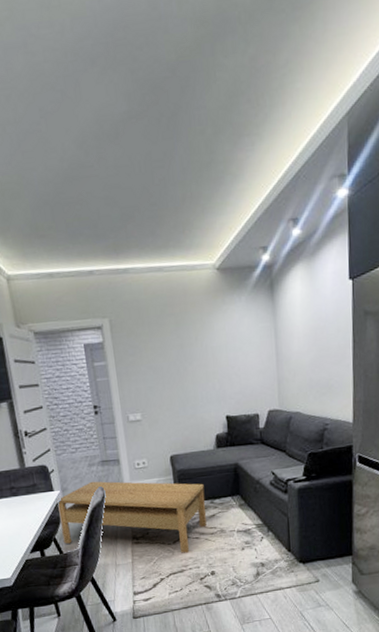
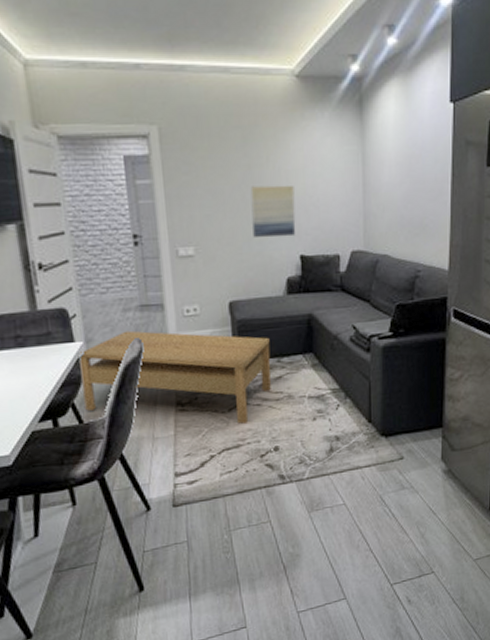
wall art: none [183,359,222,403] -> present [250,185,296,238]

